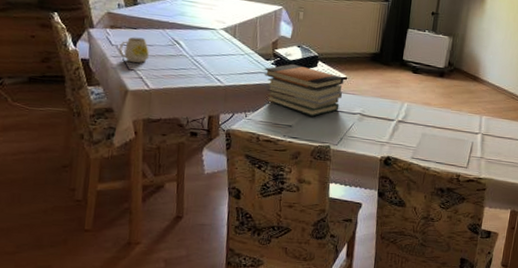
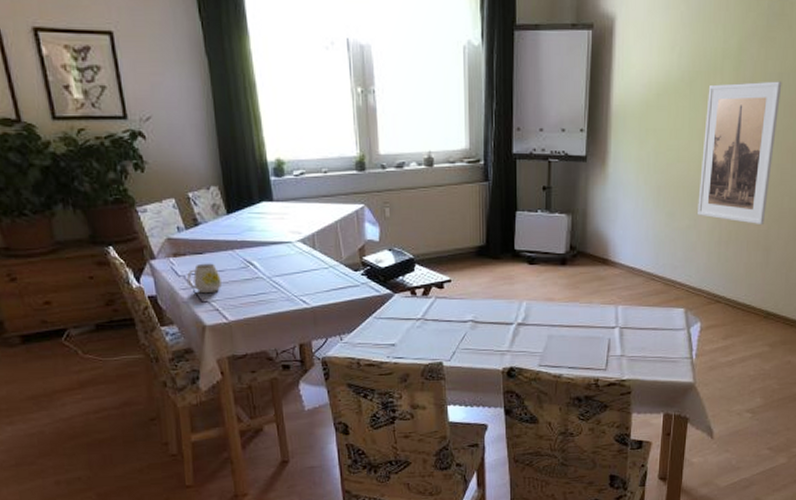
book stack: present [263,63,345,117] -> none [353,271,449,331]

